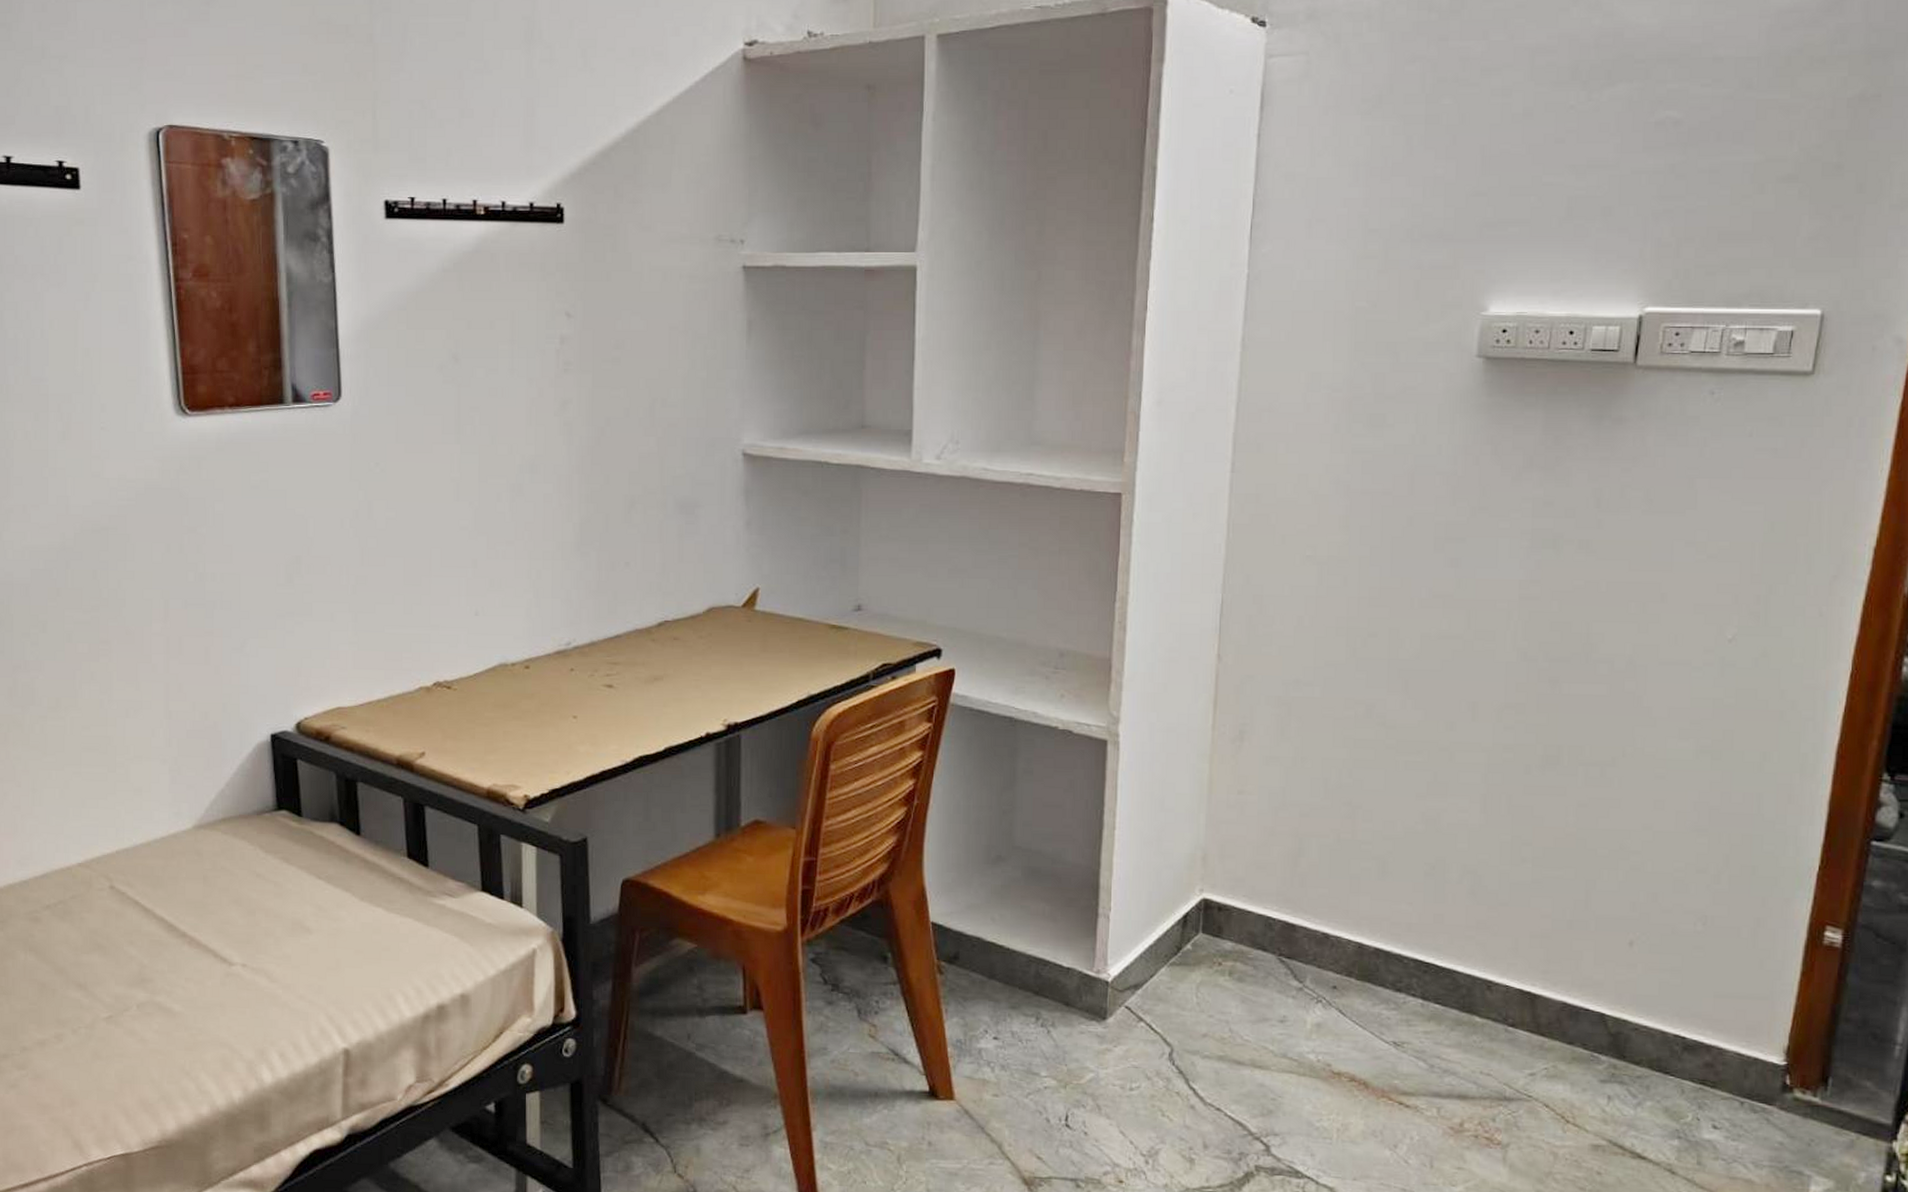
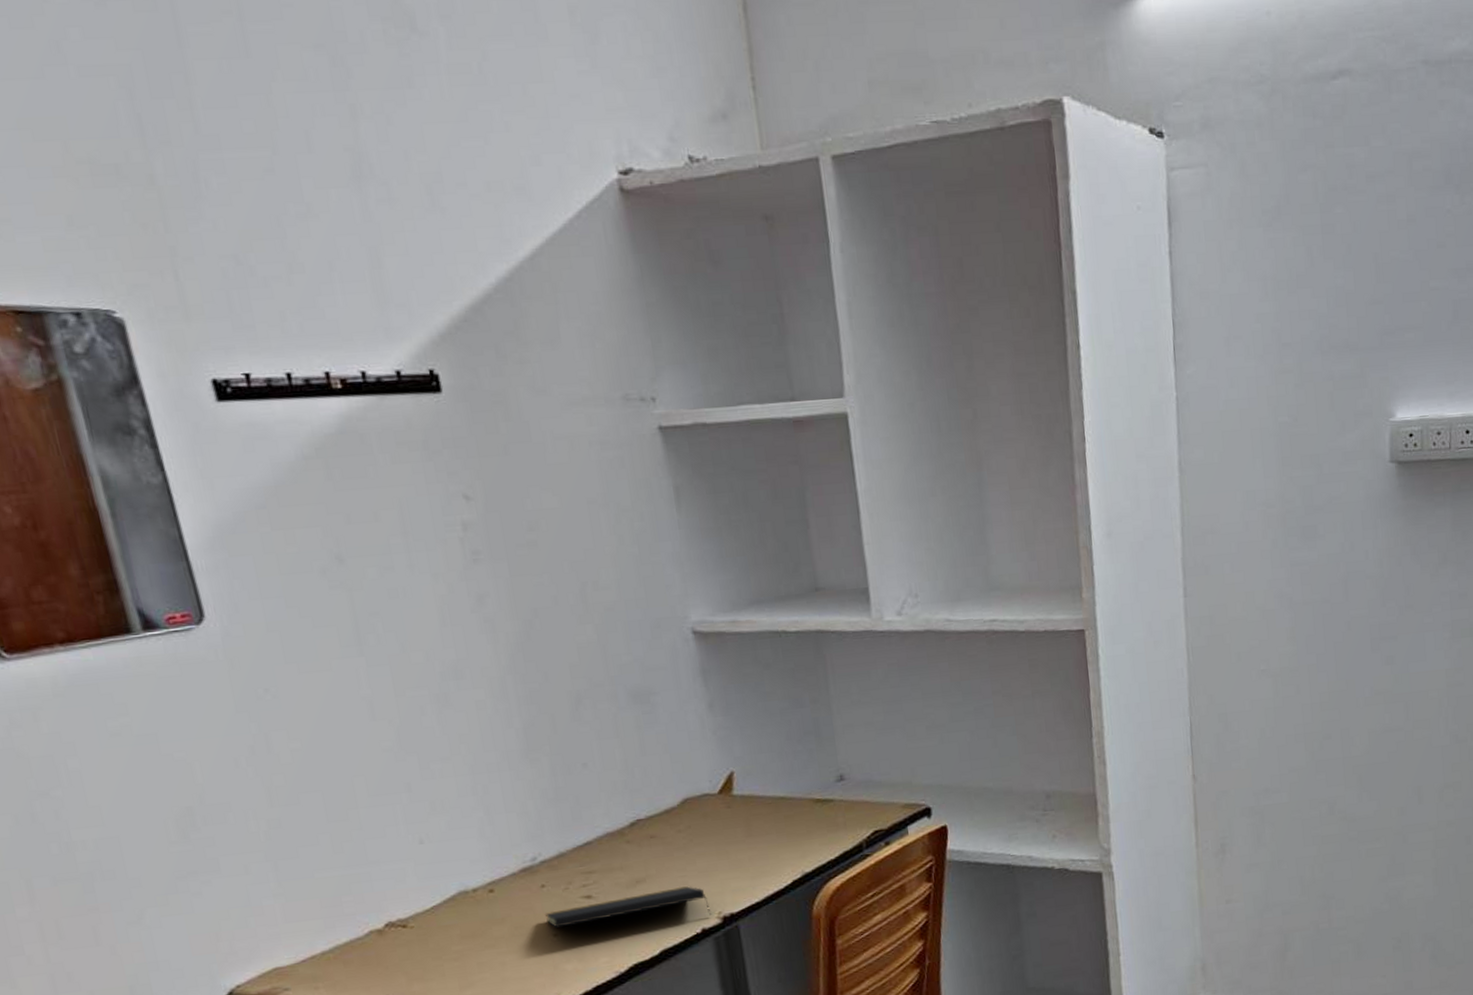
notepad: none [569,689,718,721] -> present [544,886,712,928]

